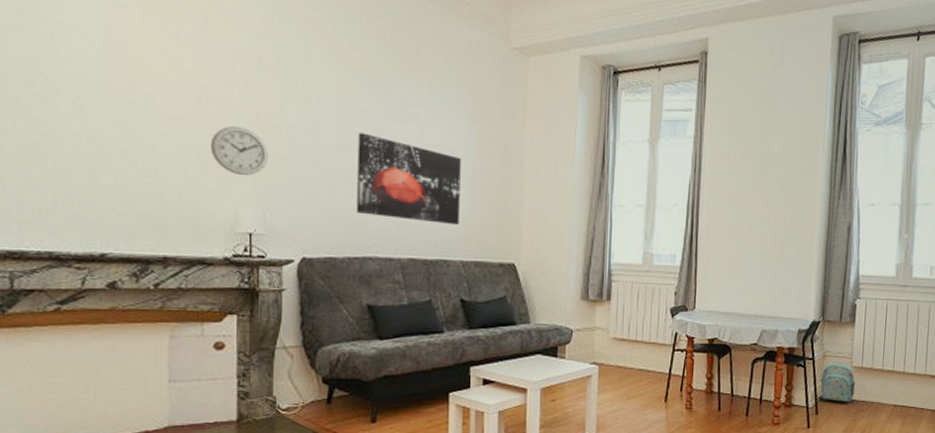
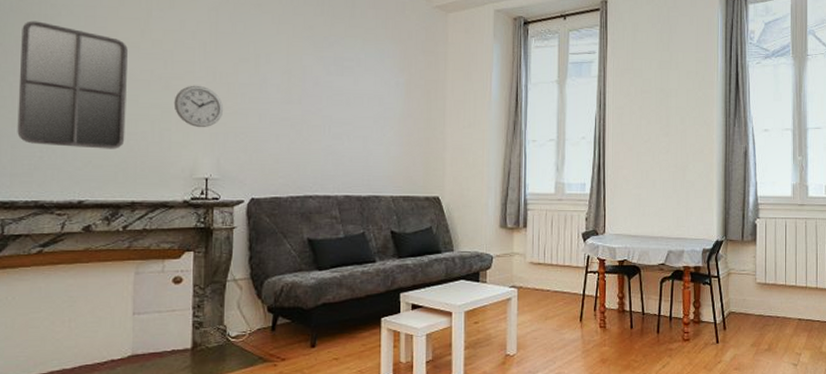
home mirror: none [23,40,154,196] -> present [17,21,128,149]
wall art: present [357,133,461,226] -> none [299,86,390,164]
backpack: present [820,361,856,403] -> none [726,278,760,318]

